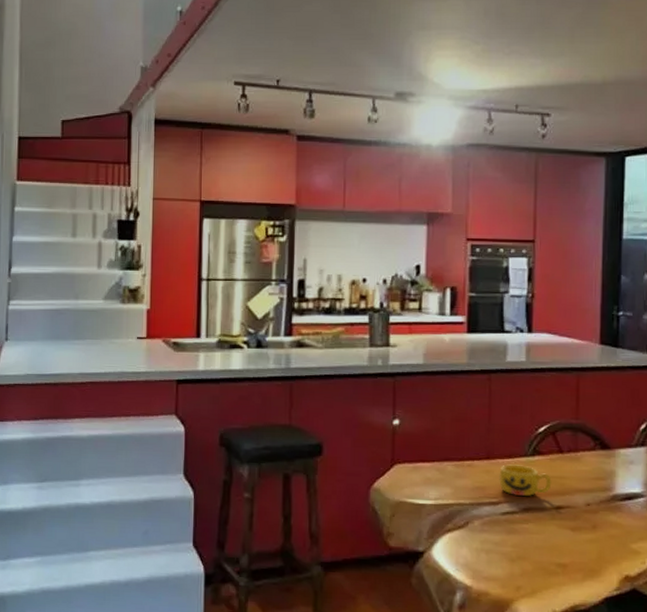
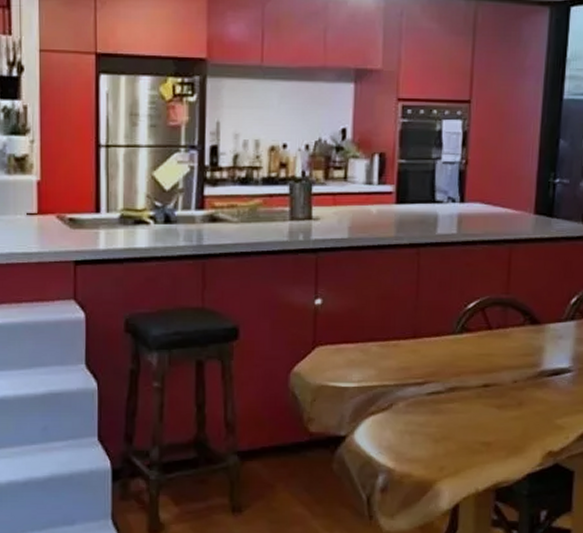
cup: present [499,464,552,496] -> none [425,343,479,375]

